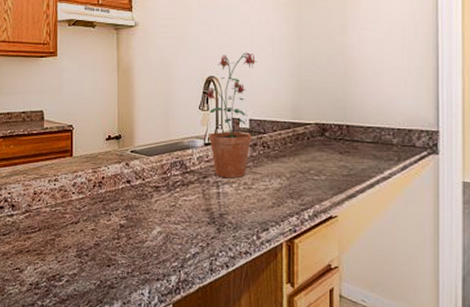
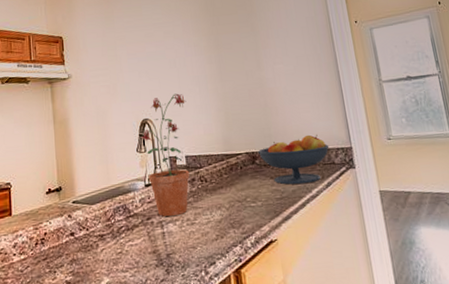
fruit bowl: none [328,112,412,164] -> present [257,134,329,185]

